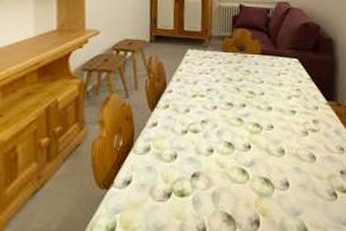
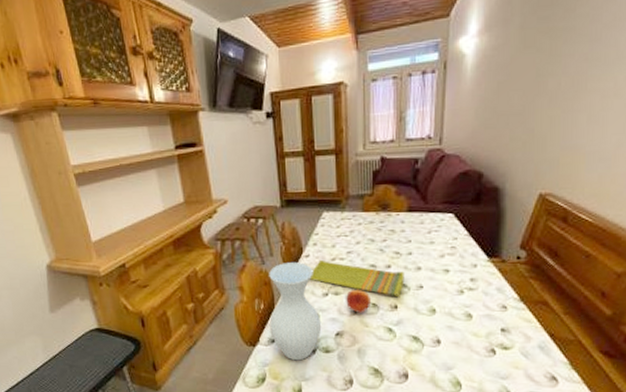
vase: none [126,96,179,207] -> present [269,261,322,361]
dish towel: none [170,95,257,136] -> present [309,259,405,296]
apple: none [204,127,228,153] -> present [346,289,372,313]

